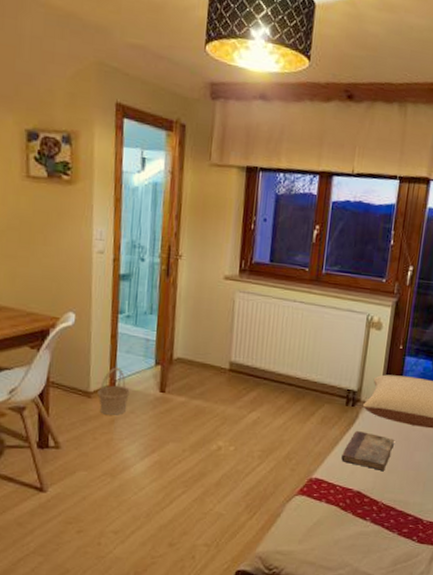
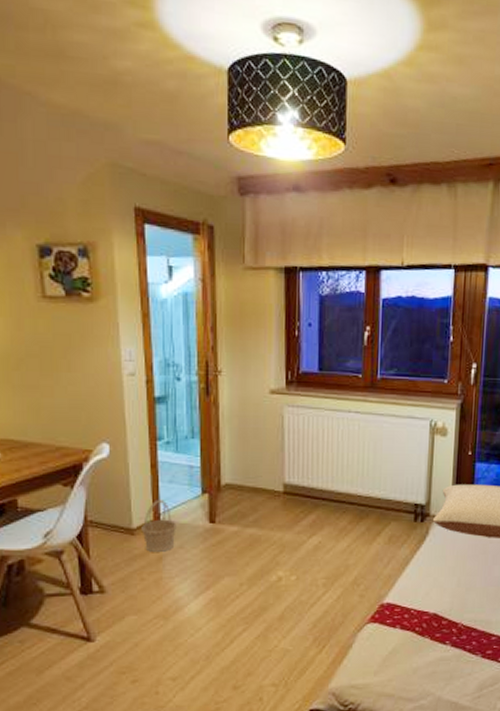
book: present [341,430,394,471] -> none [414,547,470,589]

